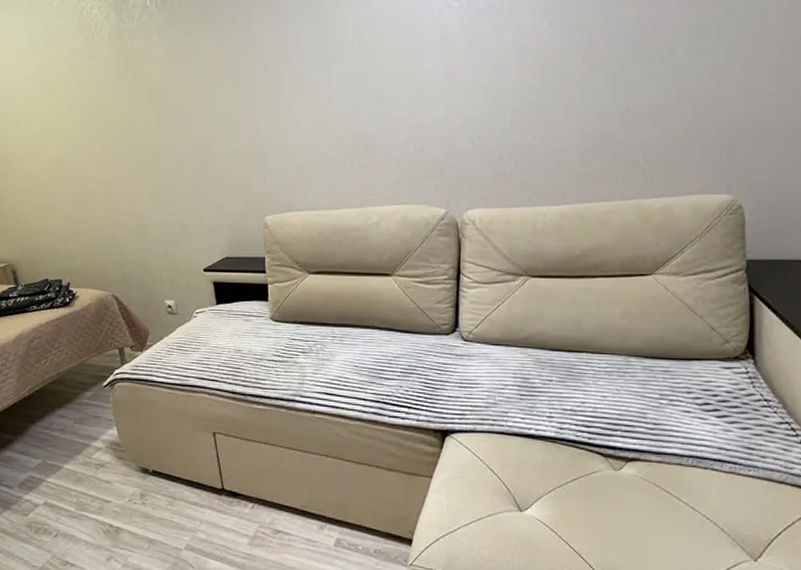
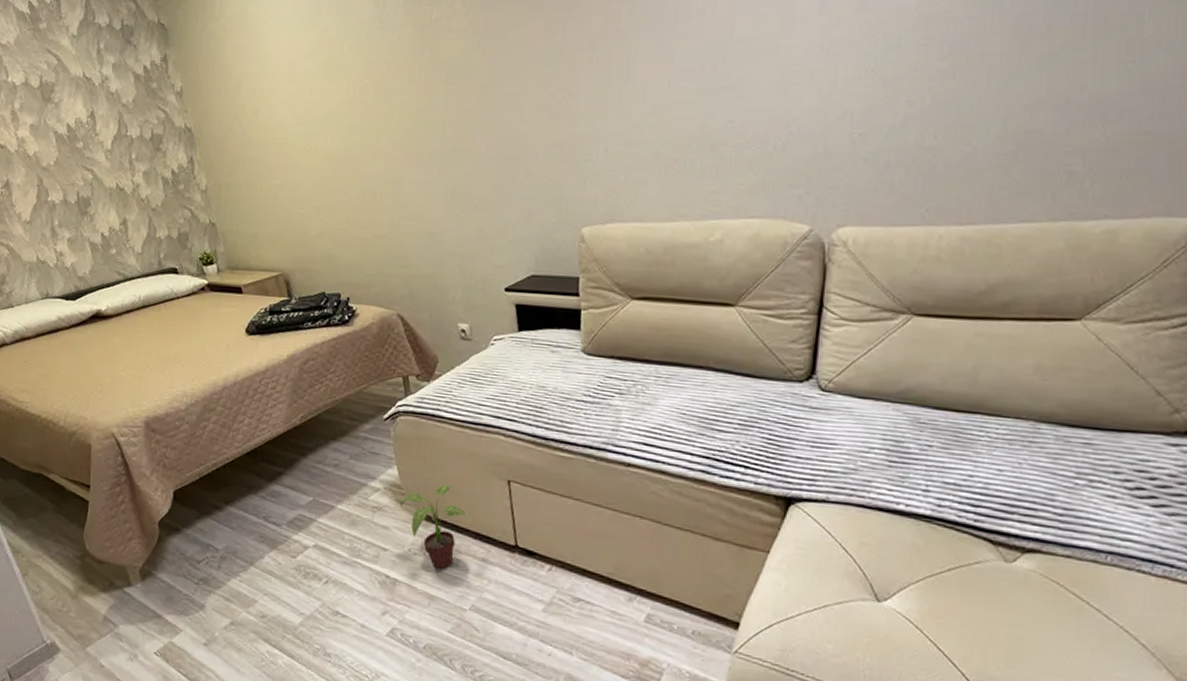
potted plant: none [120,440,180,514] -> present [400,484,468,569]

